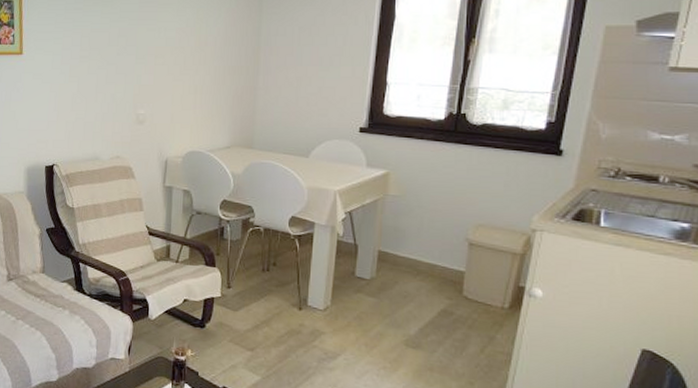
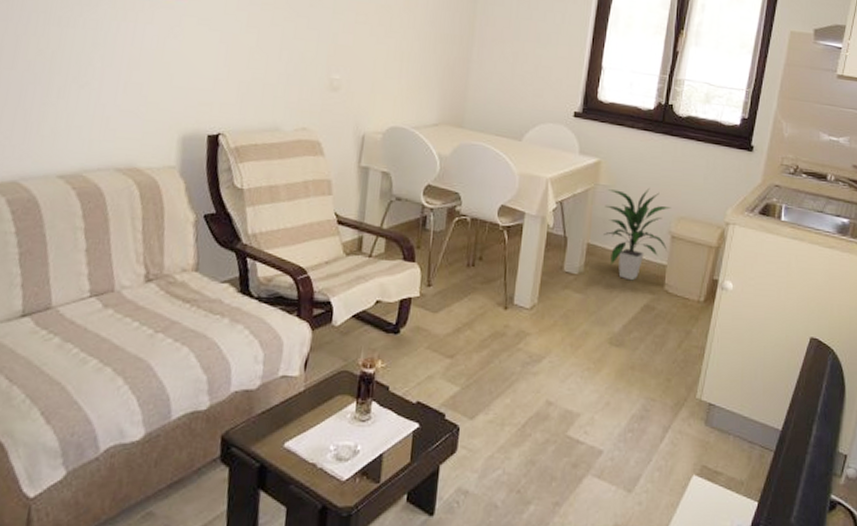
indoor plant: none [395,197,468,286] -> present [603,188,671,281]

